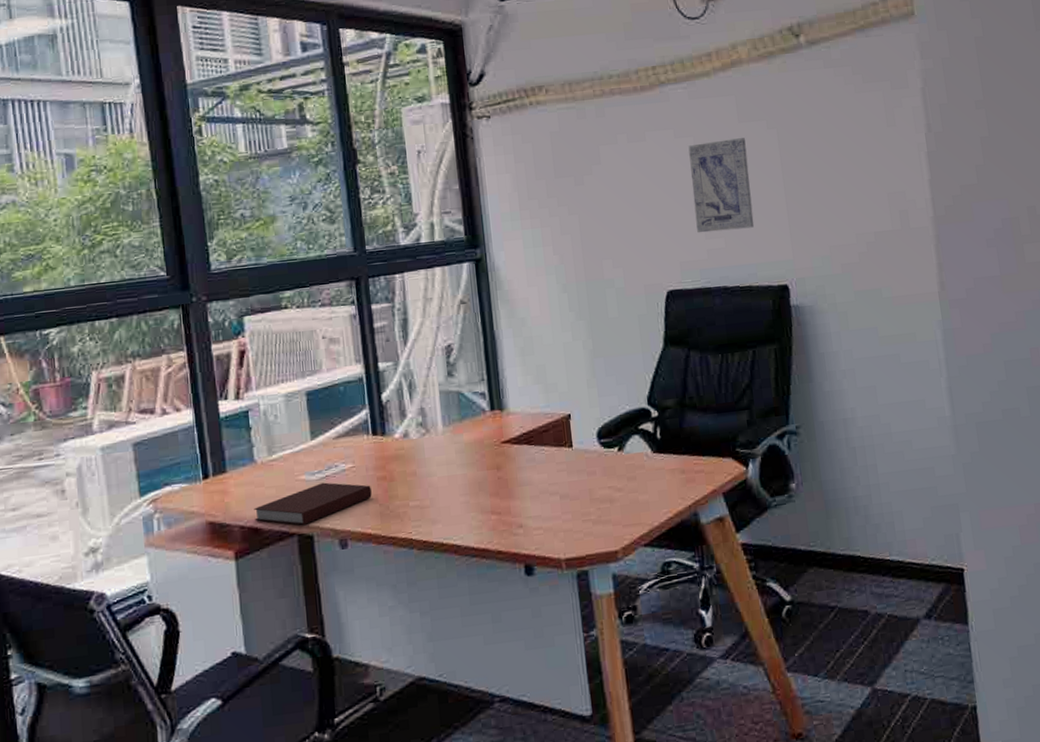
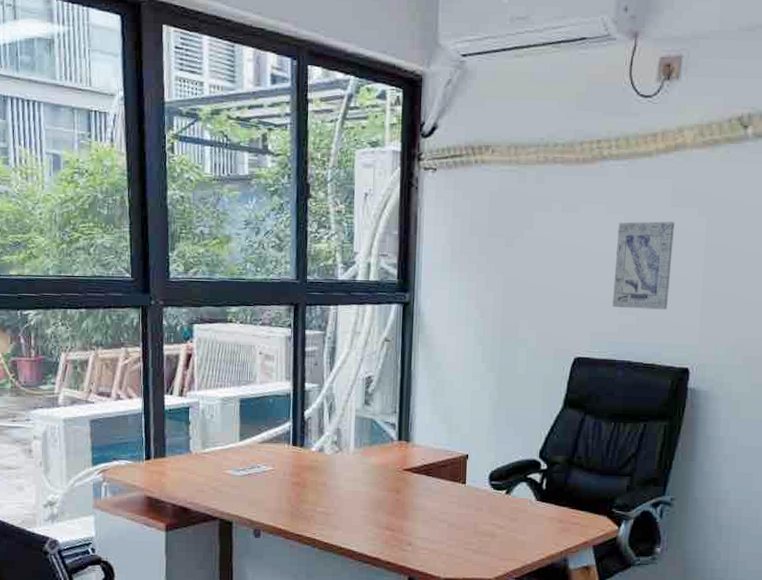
notebook: present [254,482,372,525] -> none [185,479,286,512]

